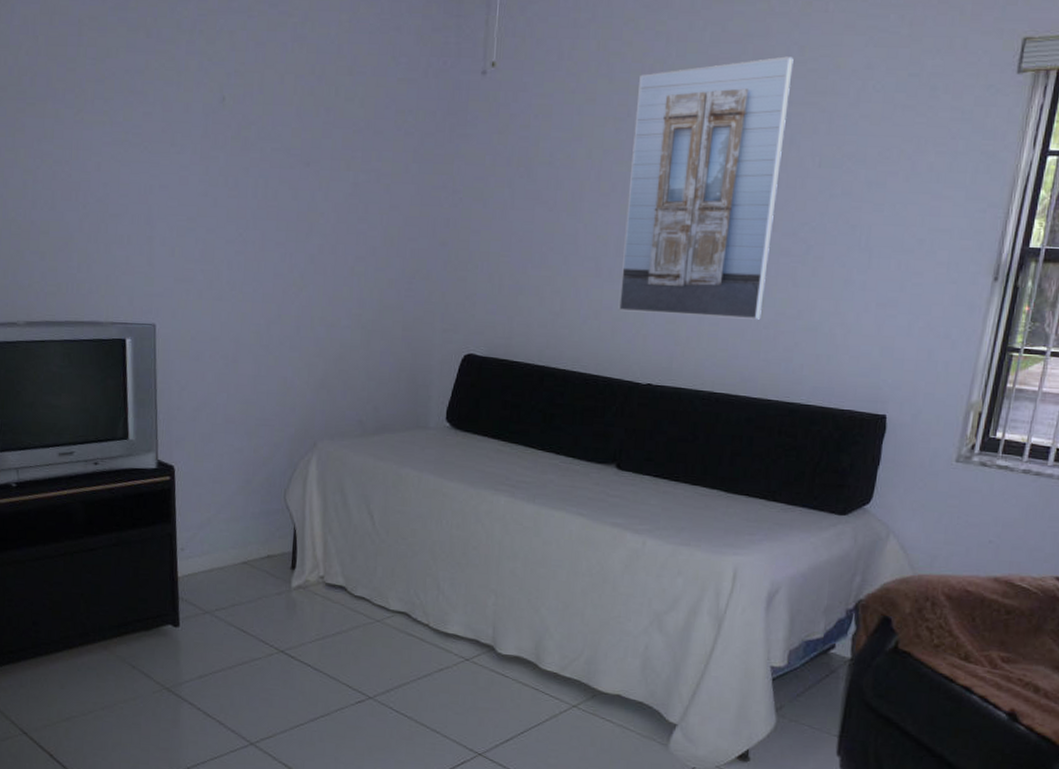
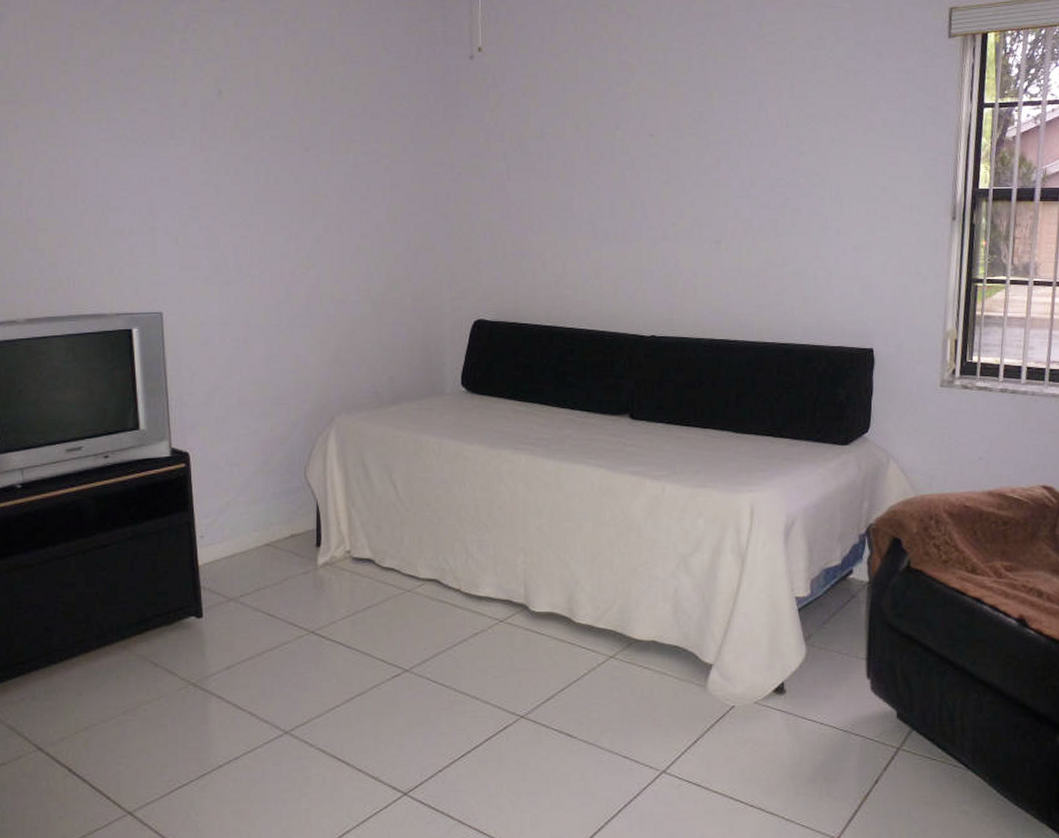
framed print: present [618,56,794,320] -> none [616,32,754,270]

